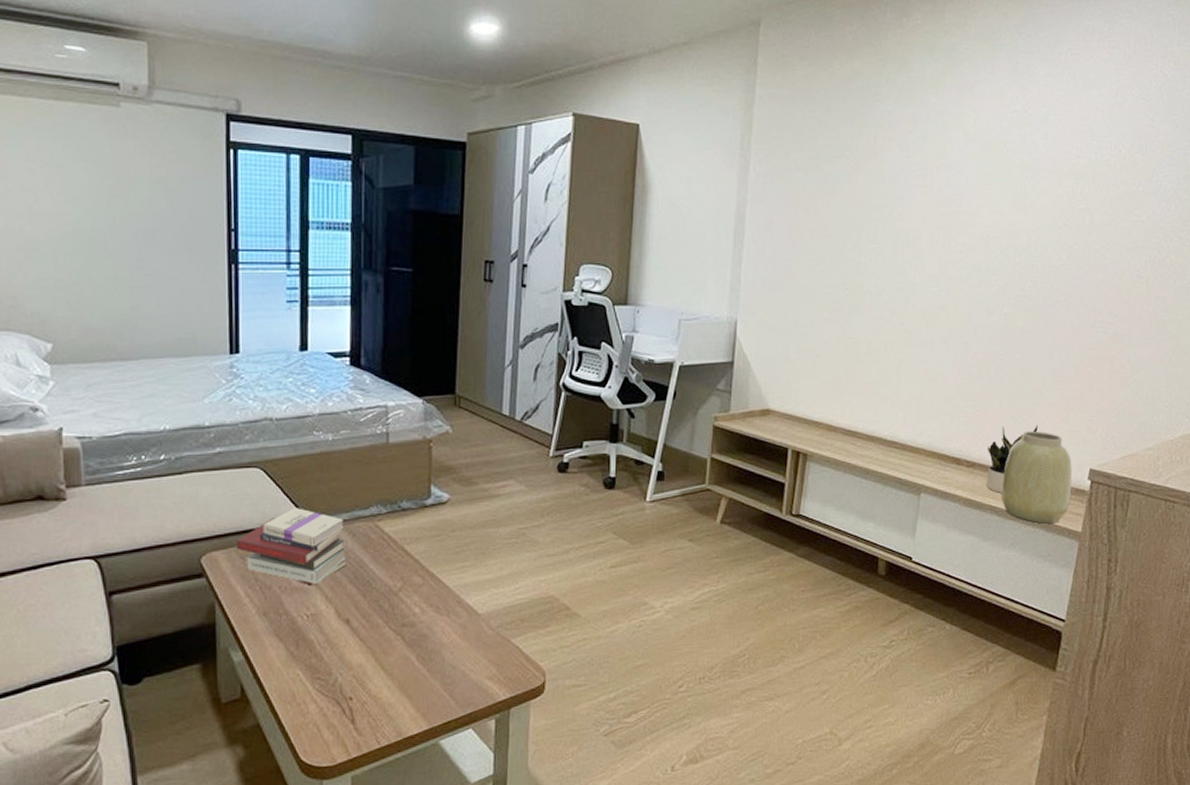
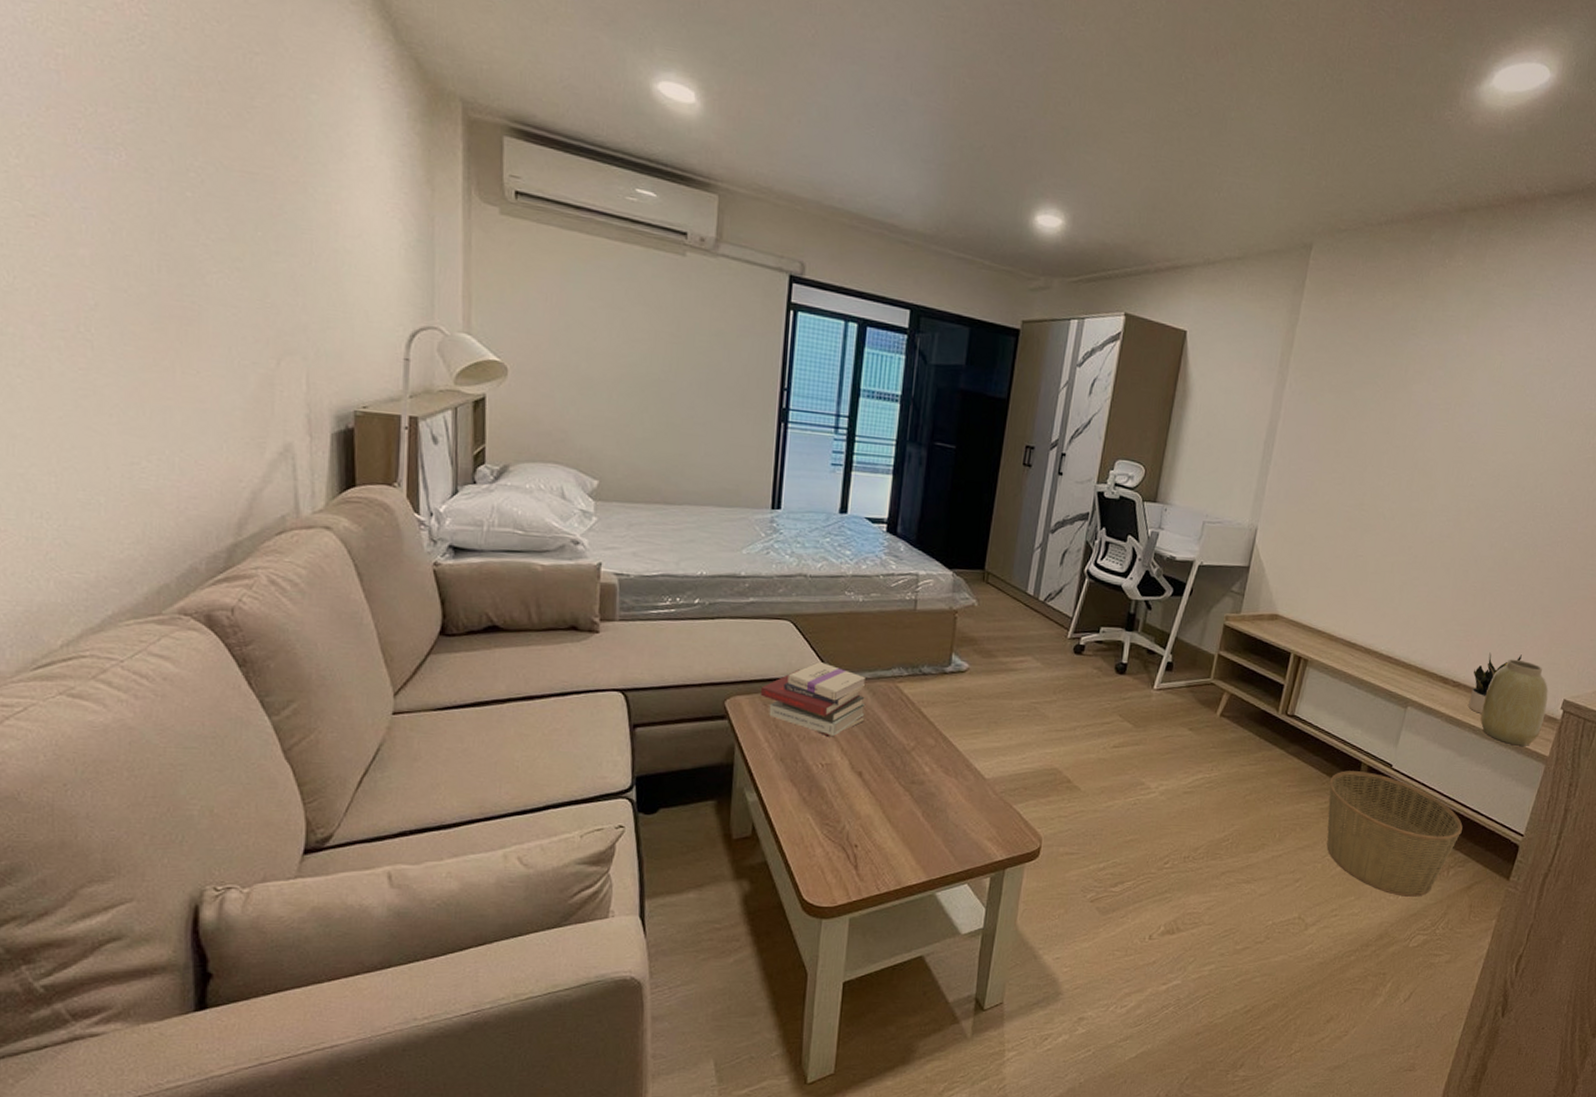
basket: none [846,567,997,699] -> present [1327,771,1463,897]

